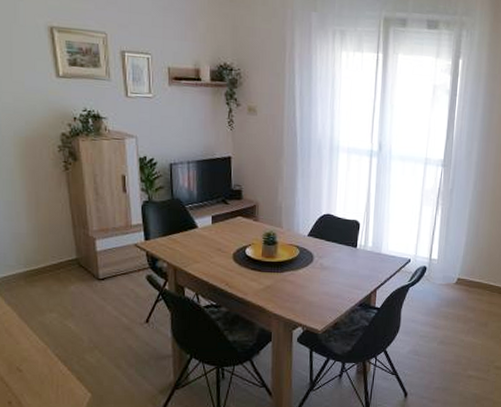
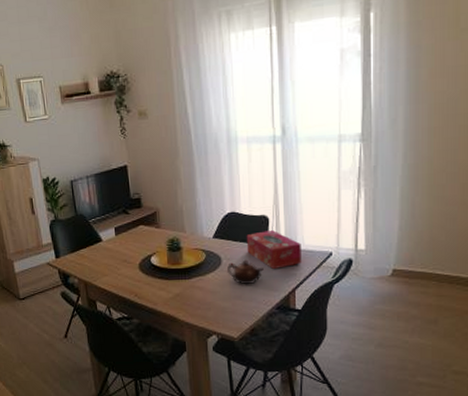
teapot: none [318,259,351,282] -> present [227,259,264,285]
tissue box: none [337,234,386,270] -> present [246,230,302,269]

